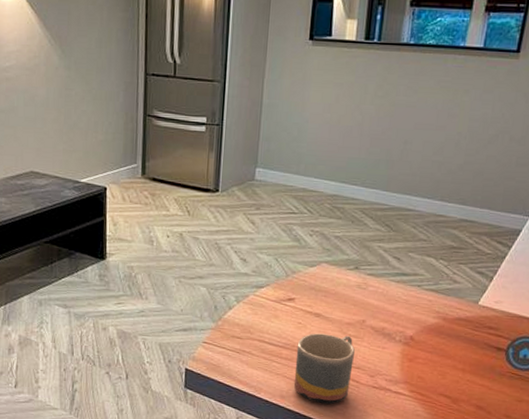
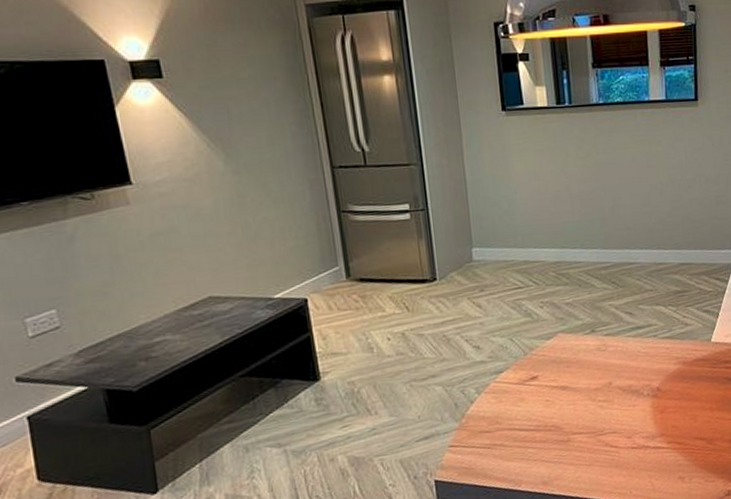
mug: present [293,333,355,405] -> none [549,401,610,480]

